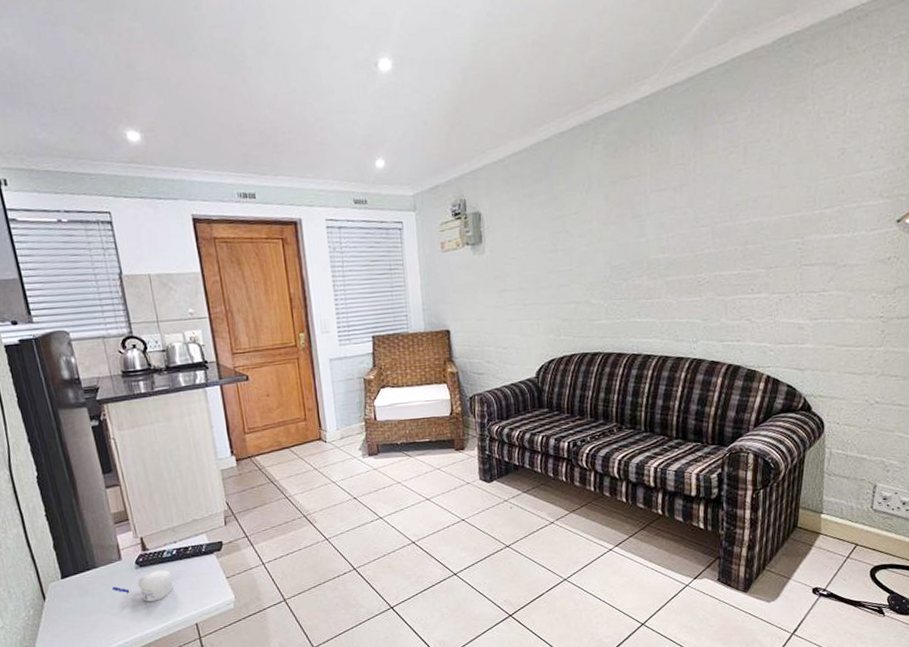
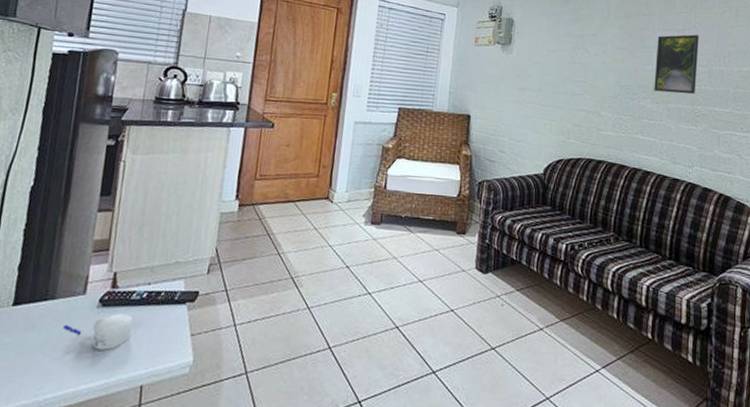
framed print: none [649,189,700,266] -> present [654,34,699,94]

